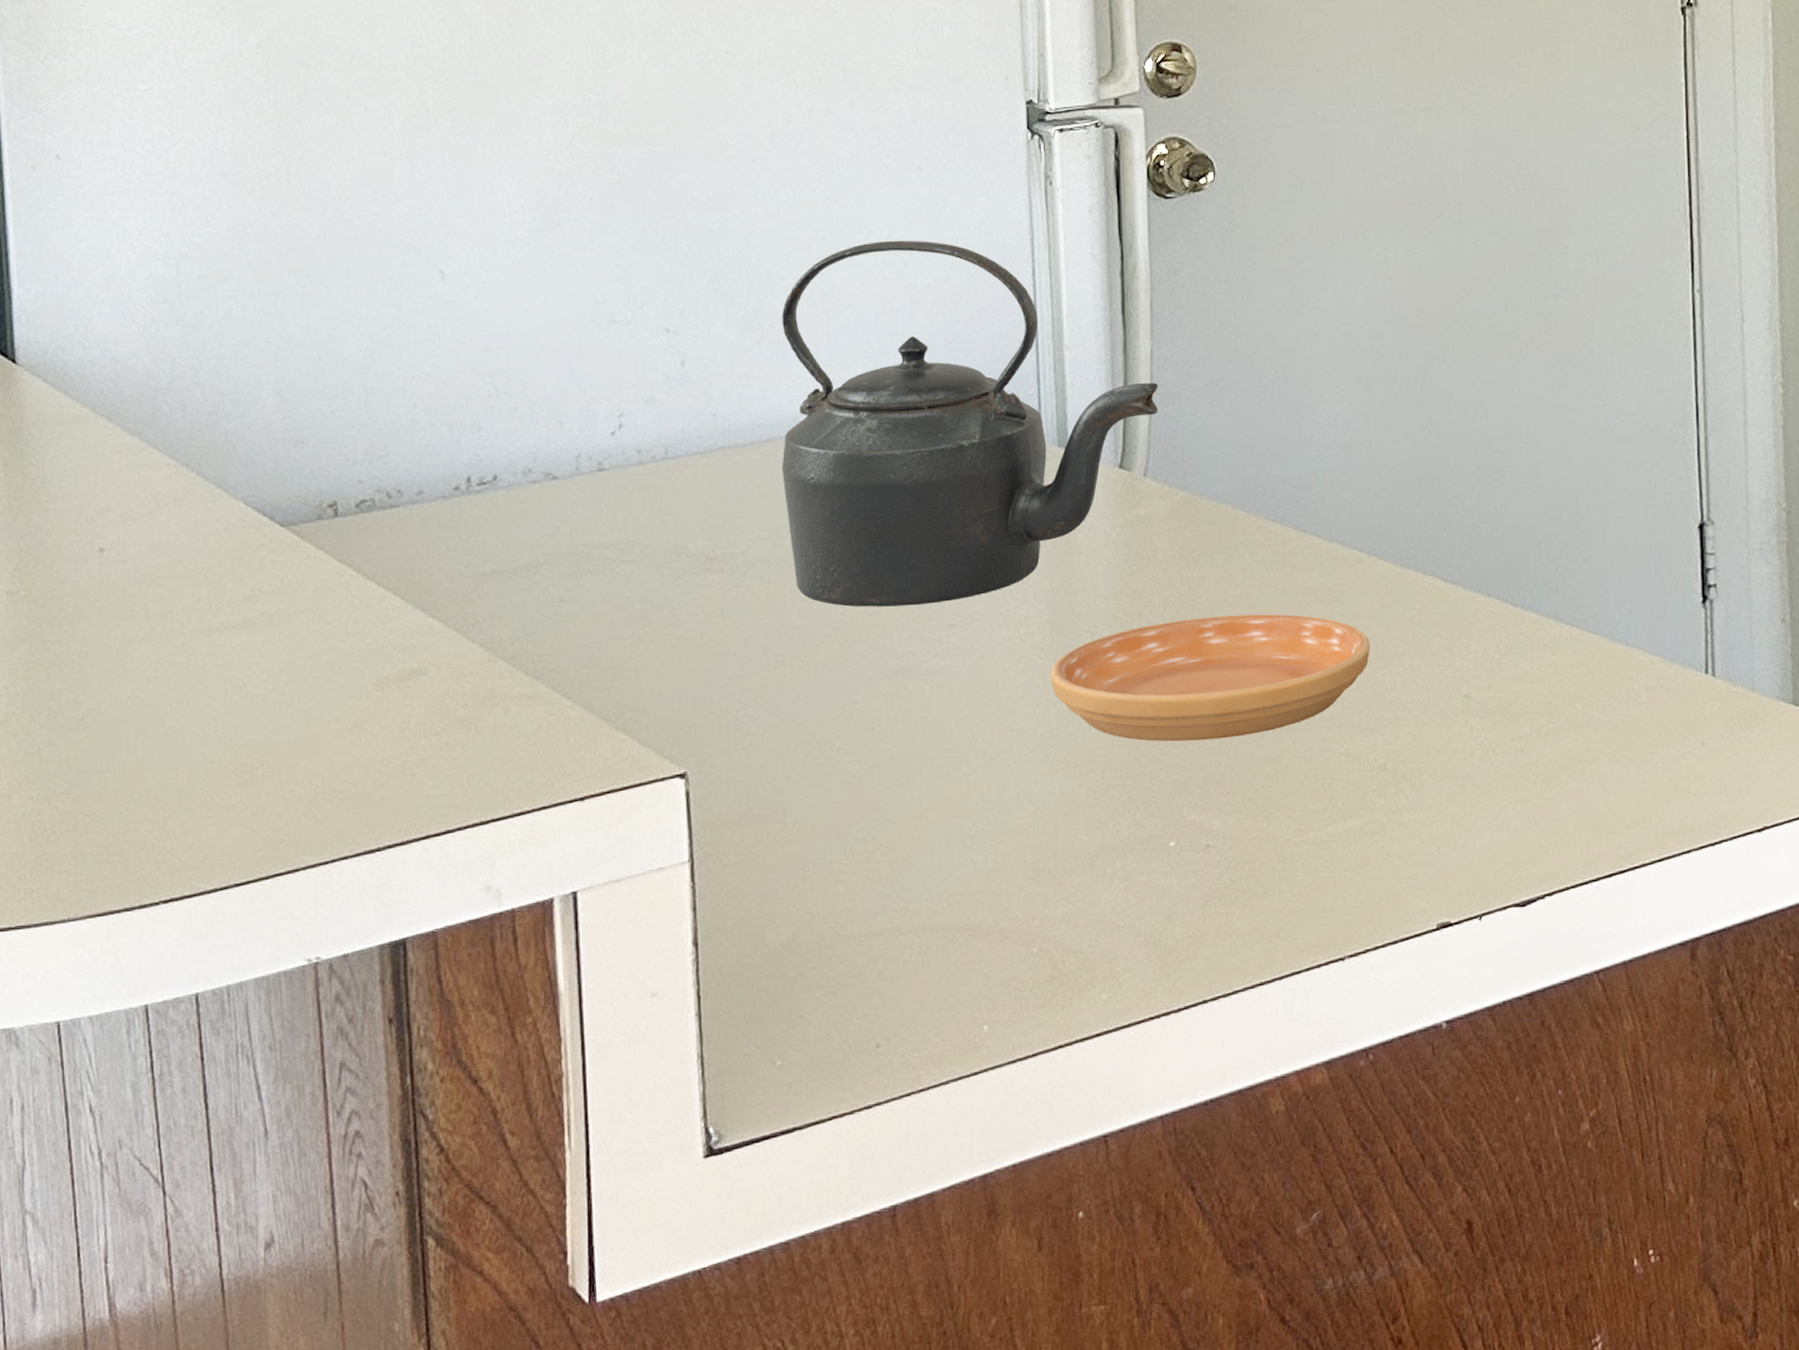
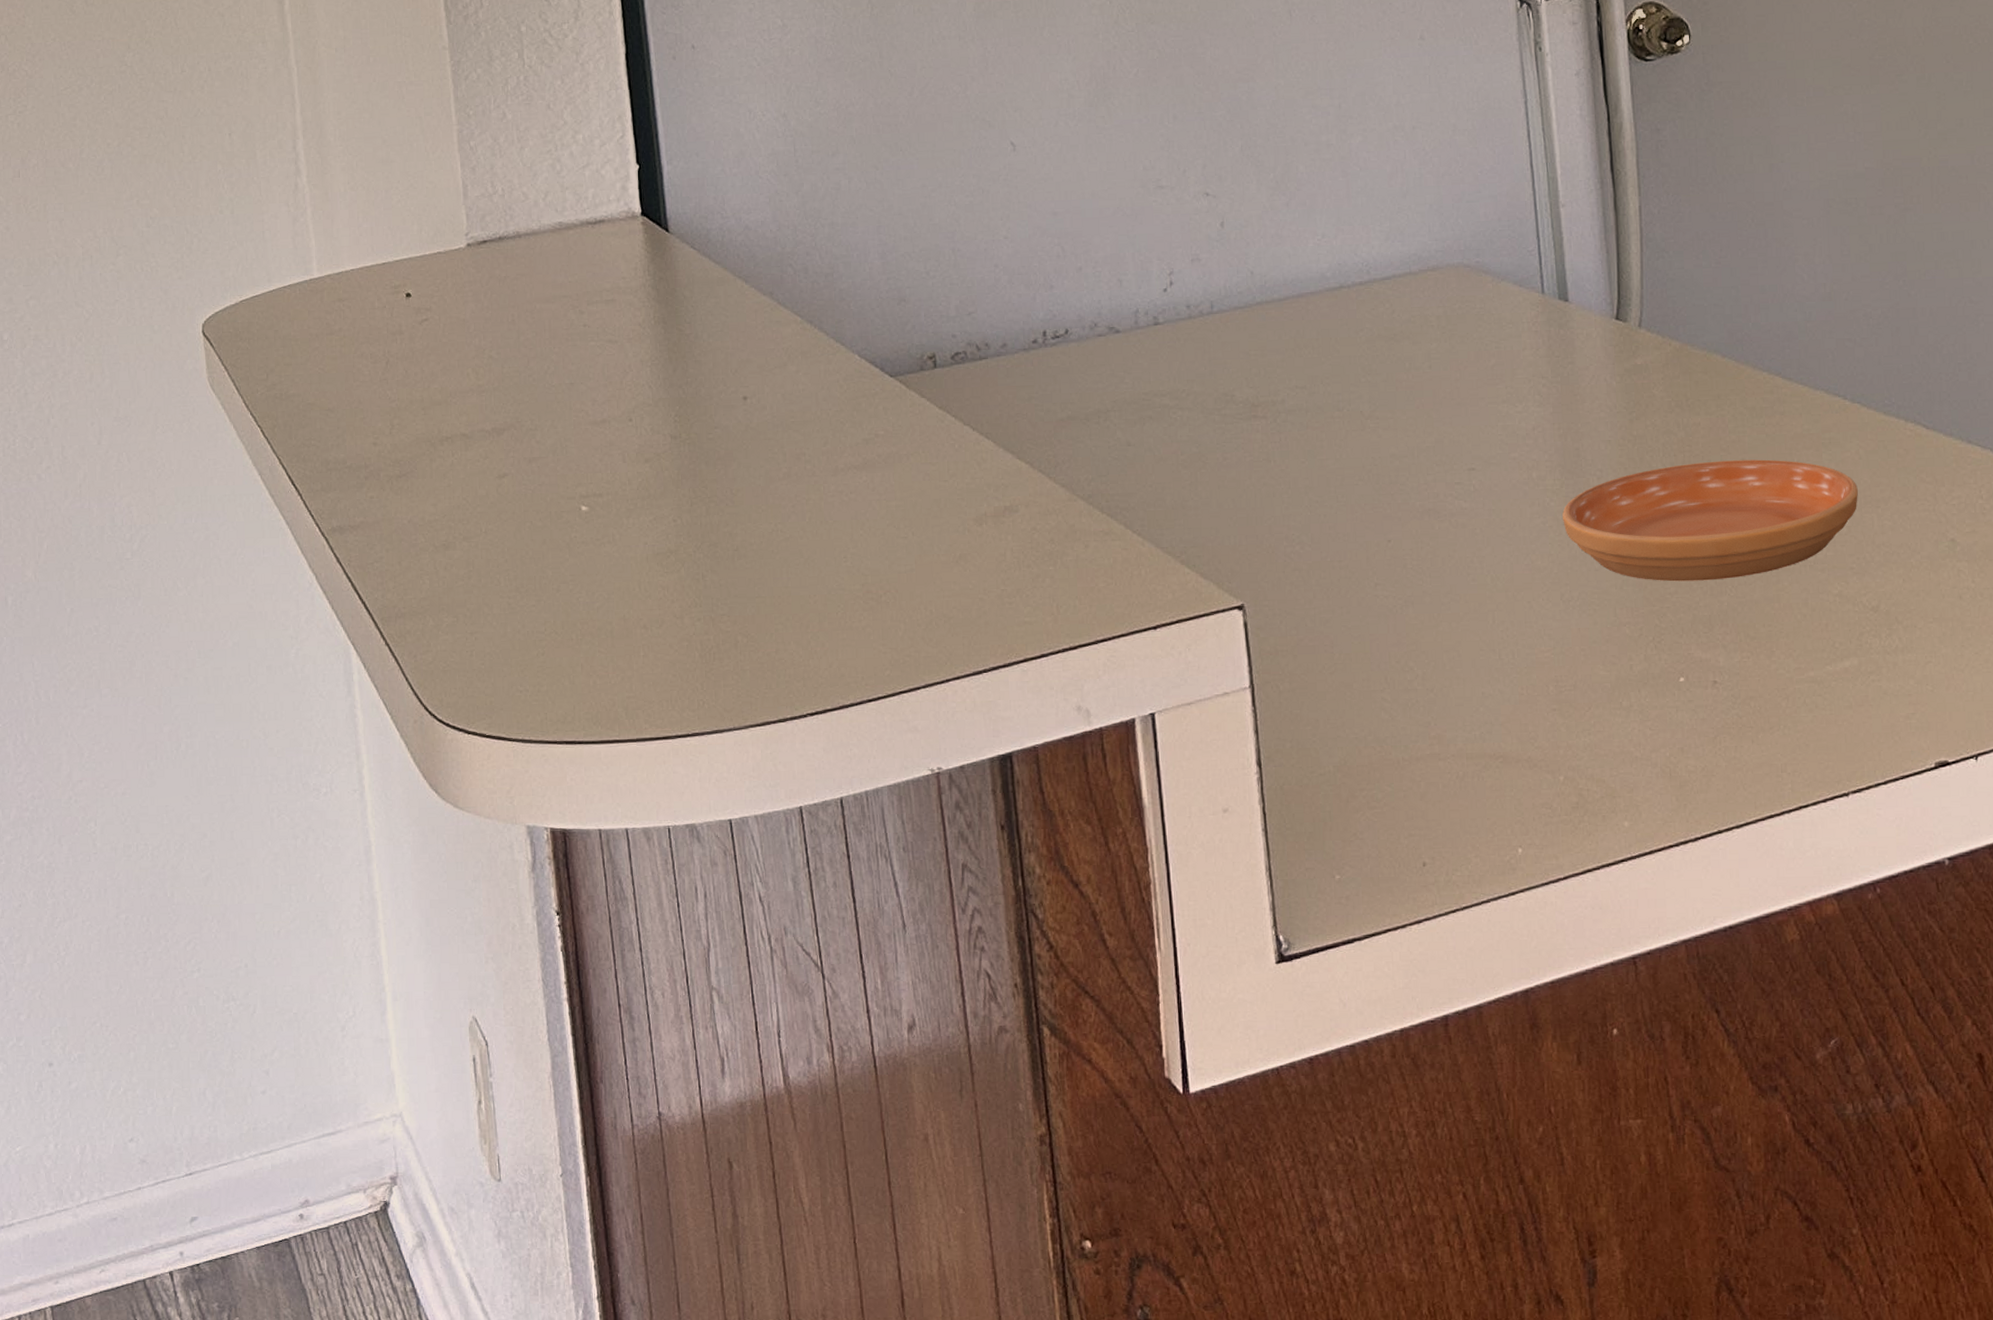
kettle: present [782,240,1159,607] -> none [1306,106,1648,452]

